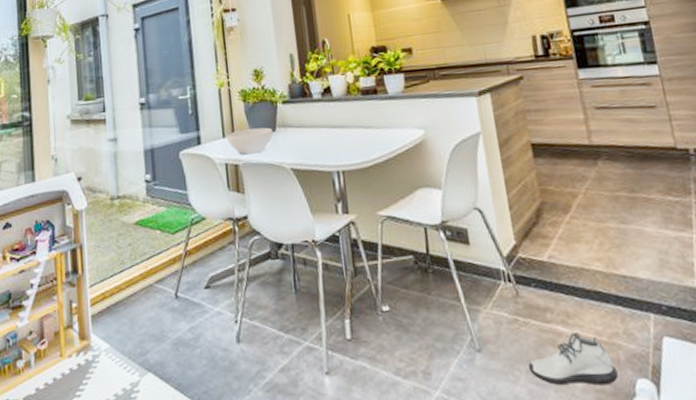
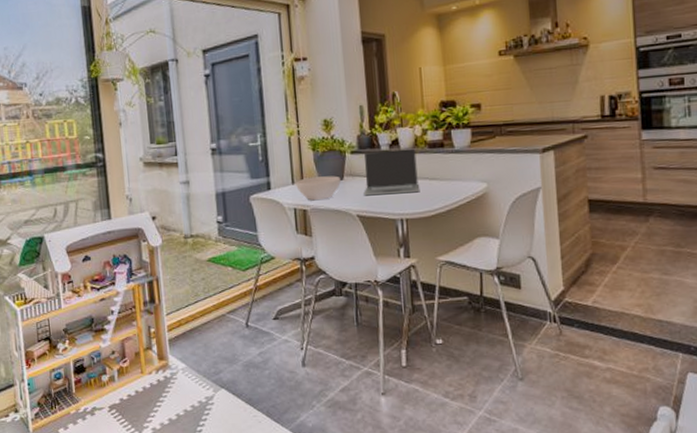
laptop: none [296,96,354,148] -> present [364,148,419,196]
shoe: present [528,332,619,386] -> none [565,366,643,411]

